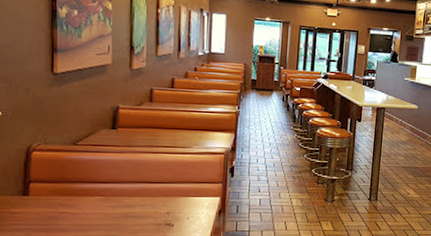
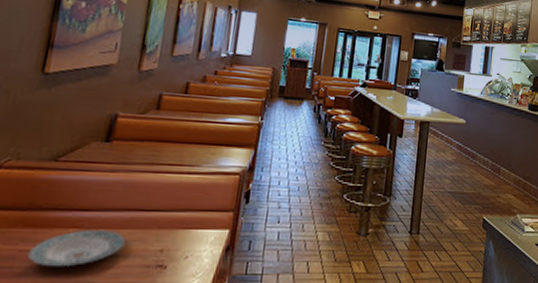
plate: none [66,197,140,224] -> present [26,229,127,266]

